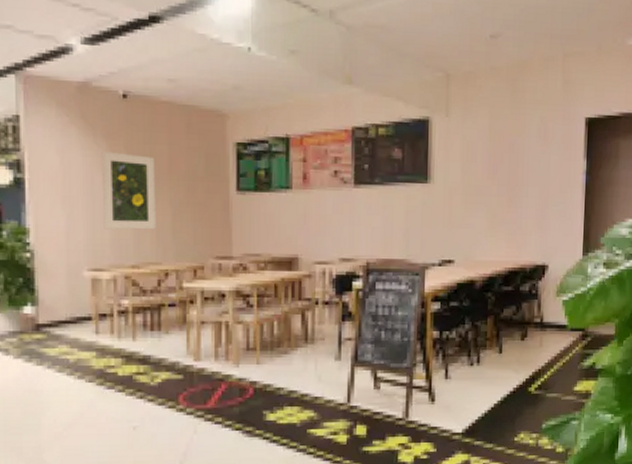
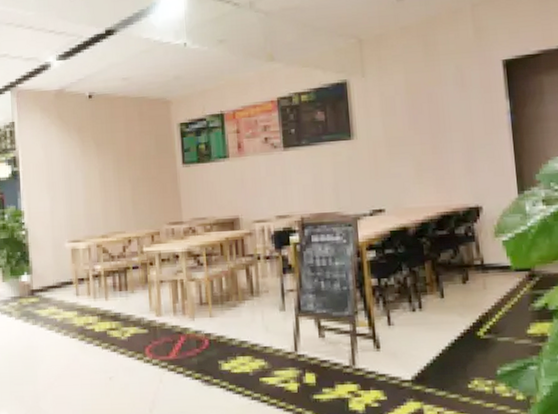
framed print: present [101,150,156,230] -> none [74,142,119,207]

